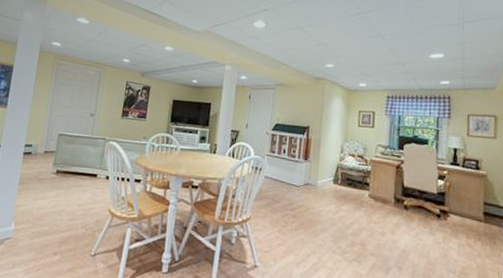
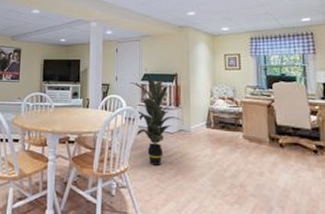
indoor plant: none [259,124,310,218] -> present [129,75,182,166]

